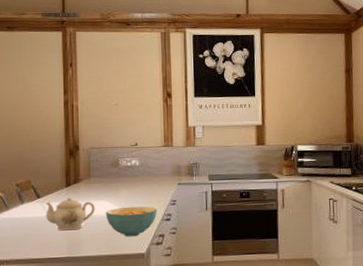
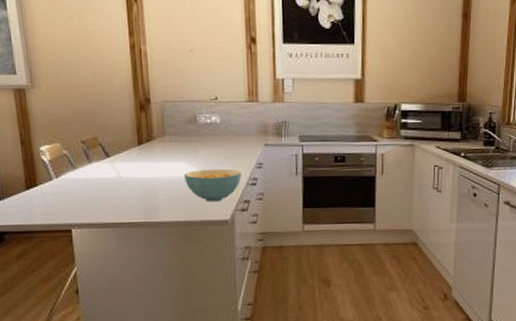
teapot: present [45,197,95,231] -> none [115,157,172,194]

